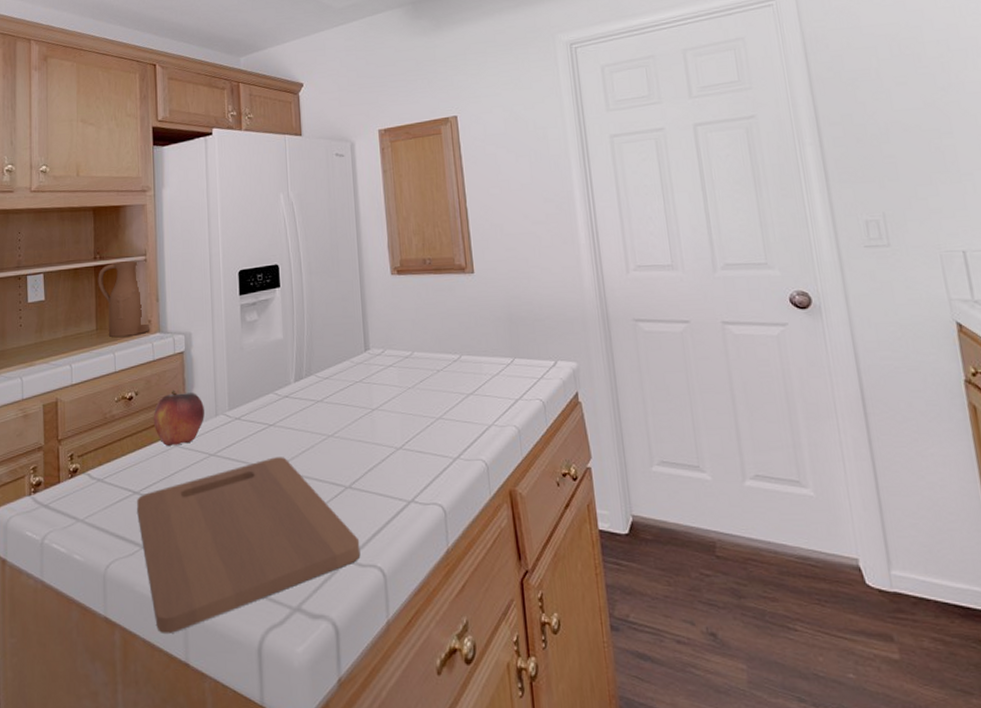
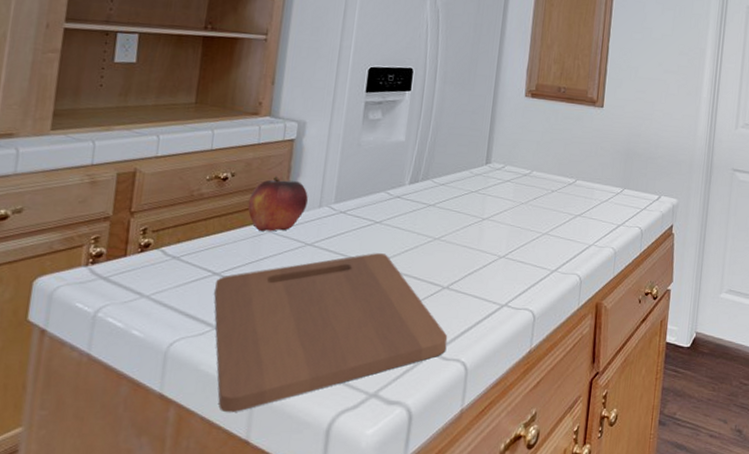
ceramic pitcher: present [98,260,151,338] -> none [204,36,260,116]

